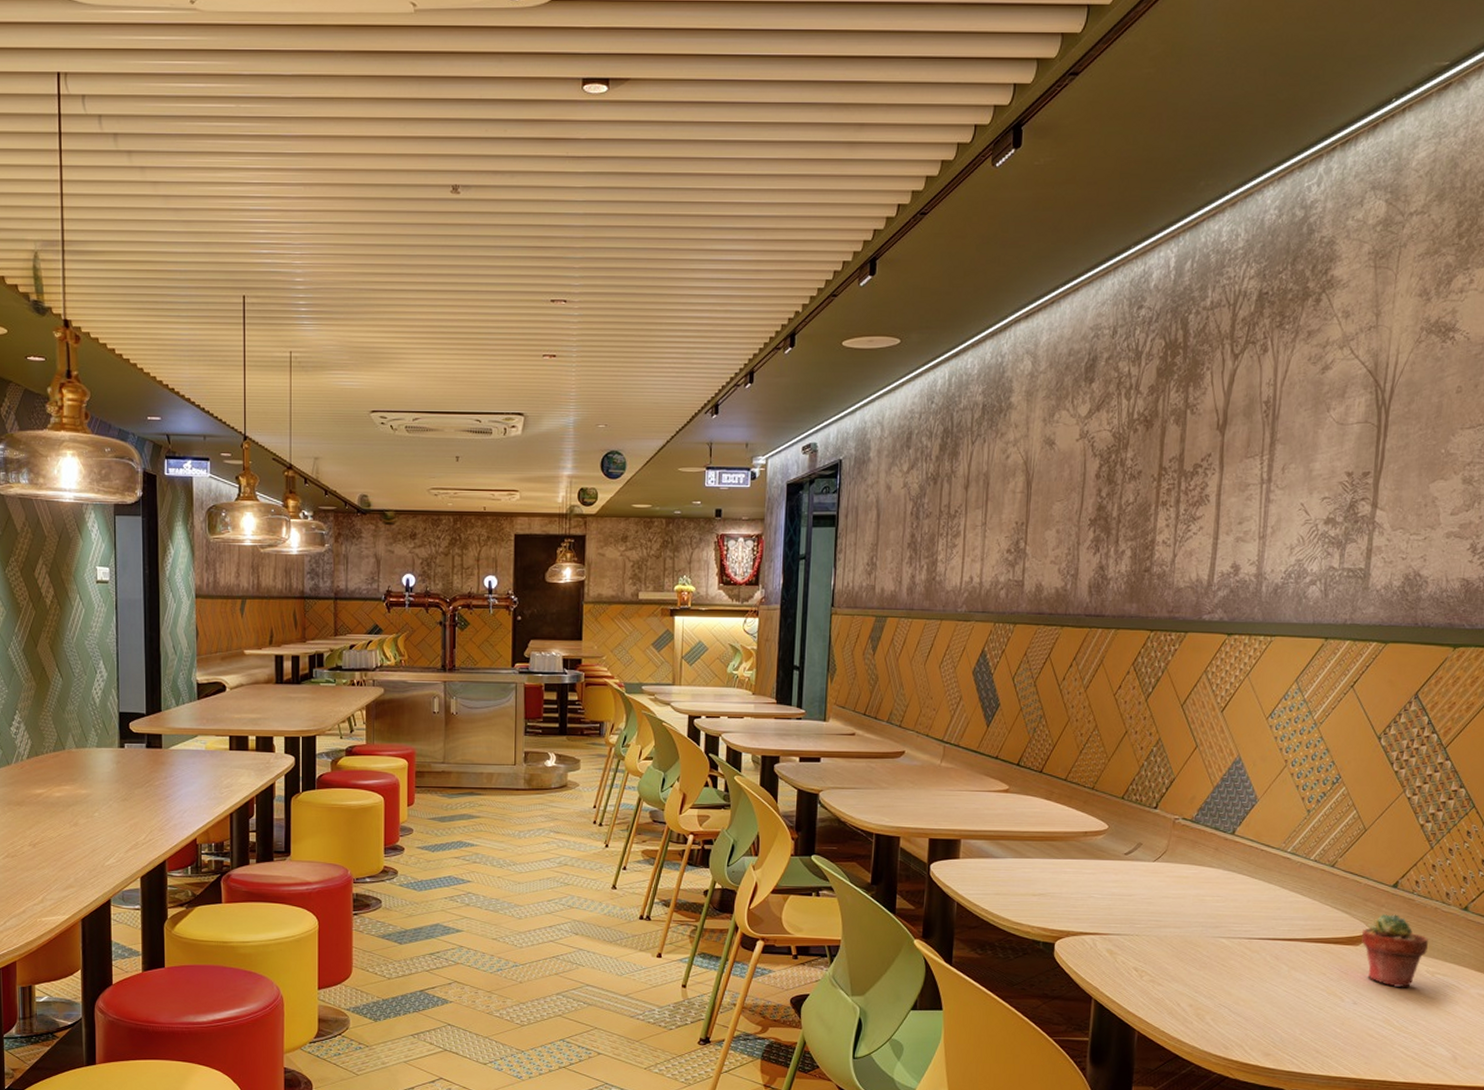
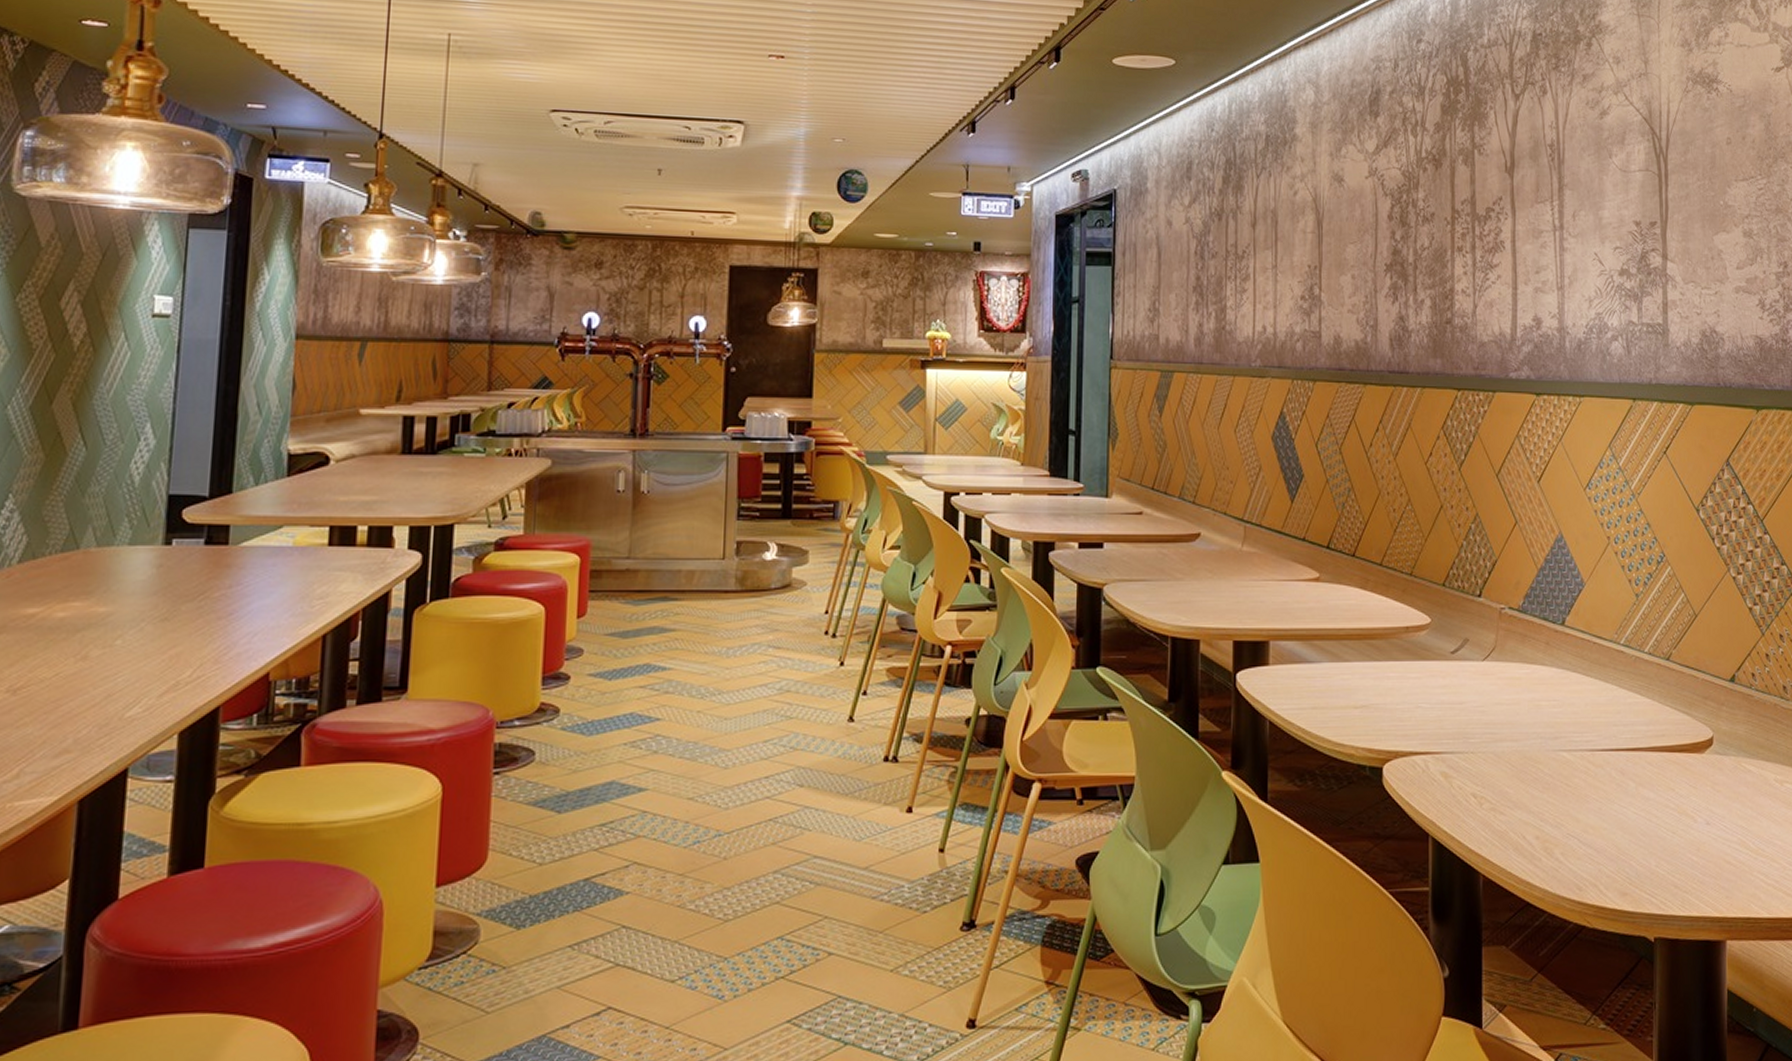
potted succulent: present [1361,914,1428,988] -> none [1705,714,1773,802]

